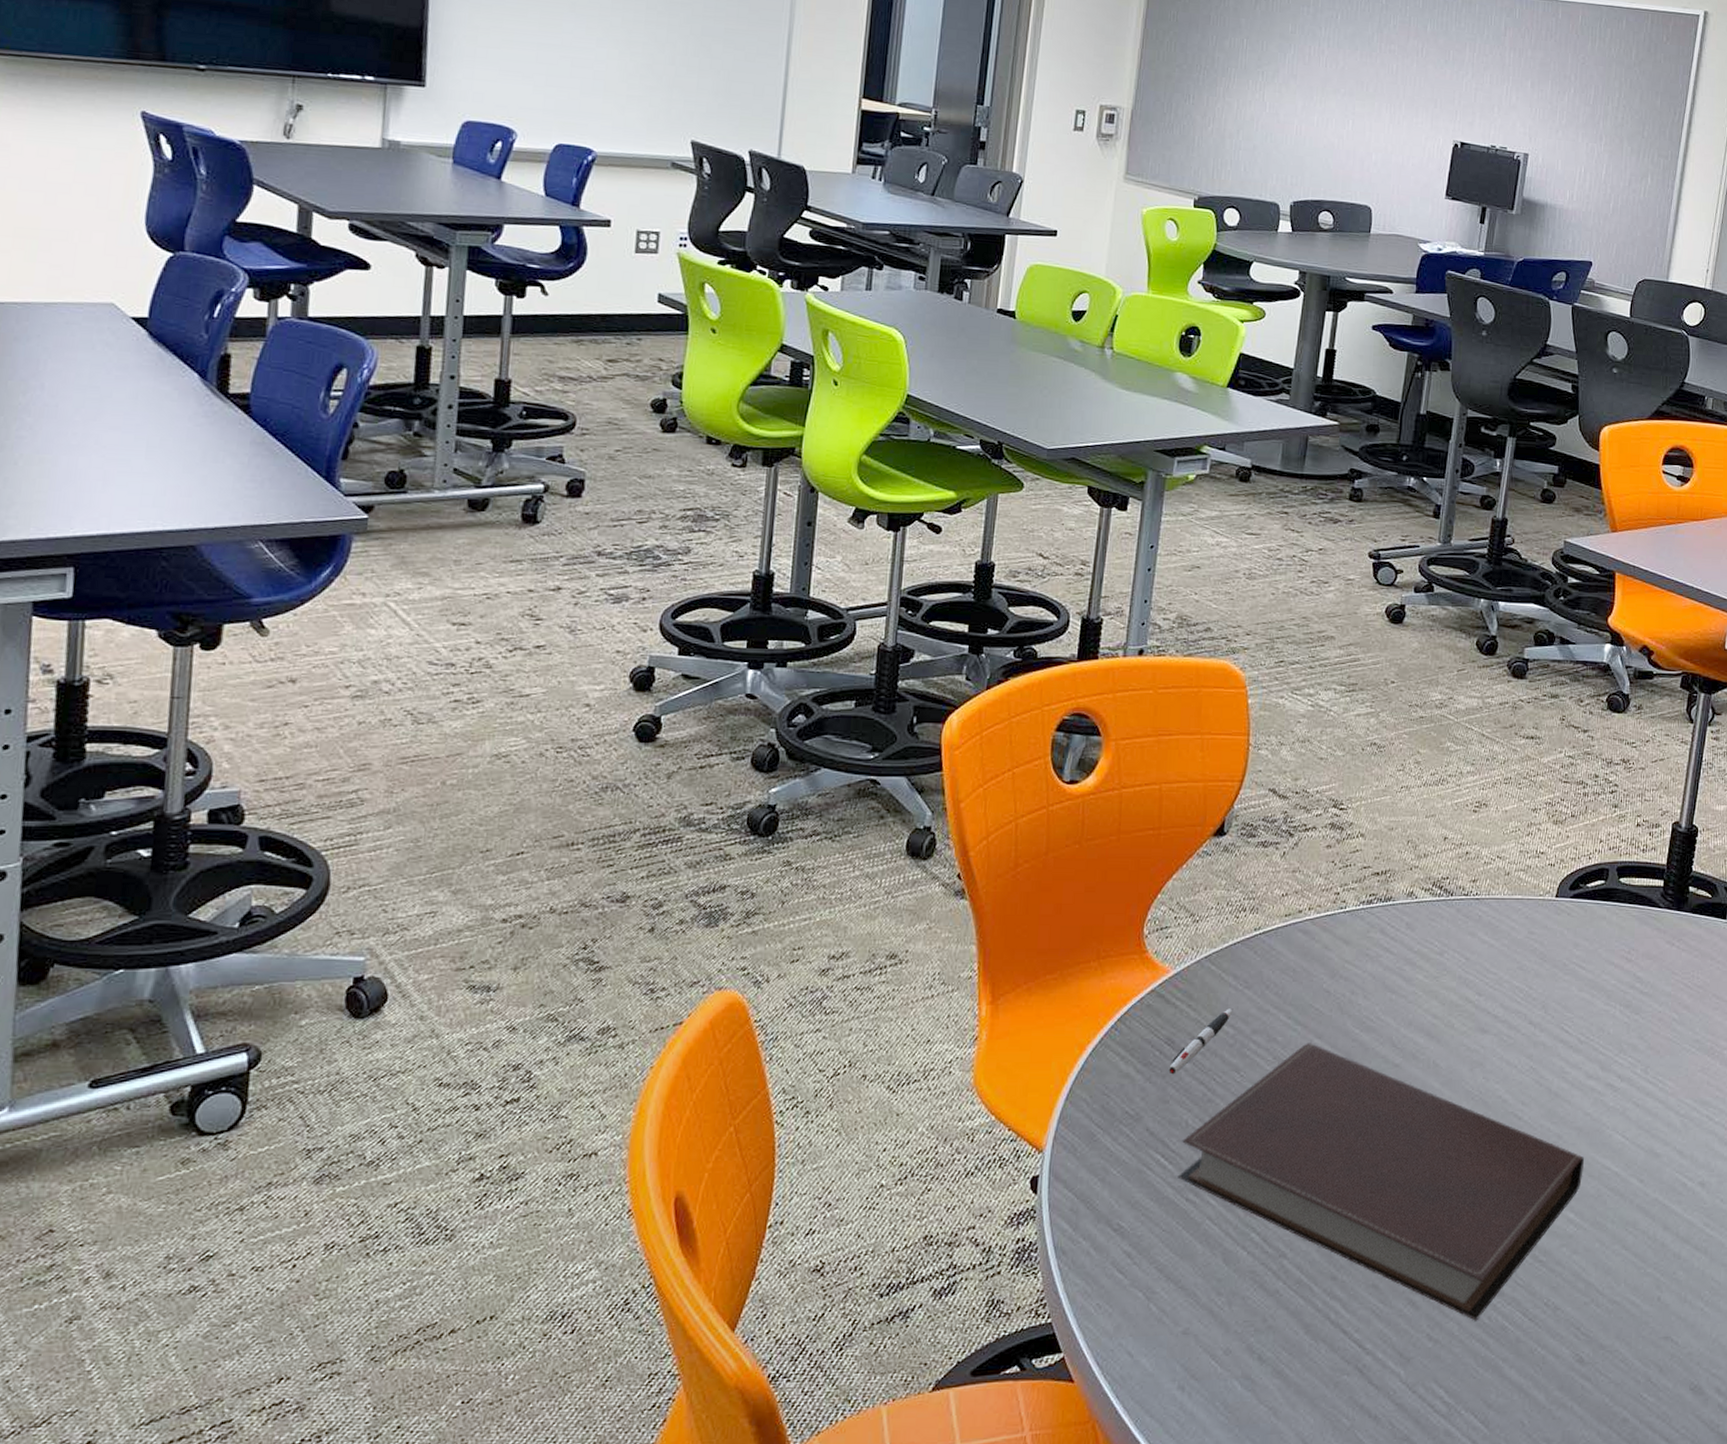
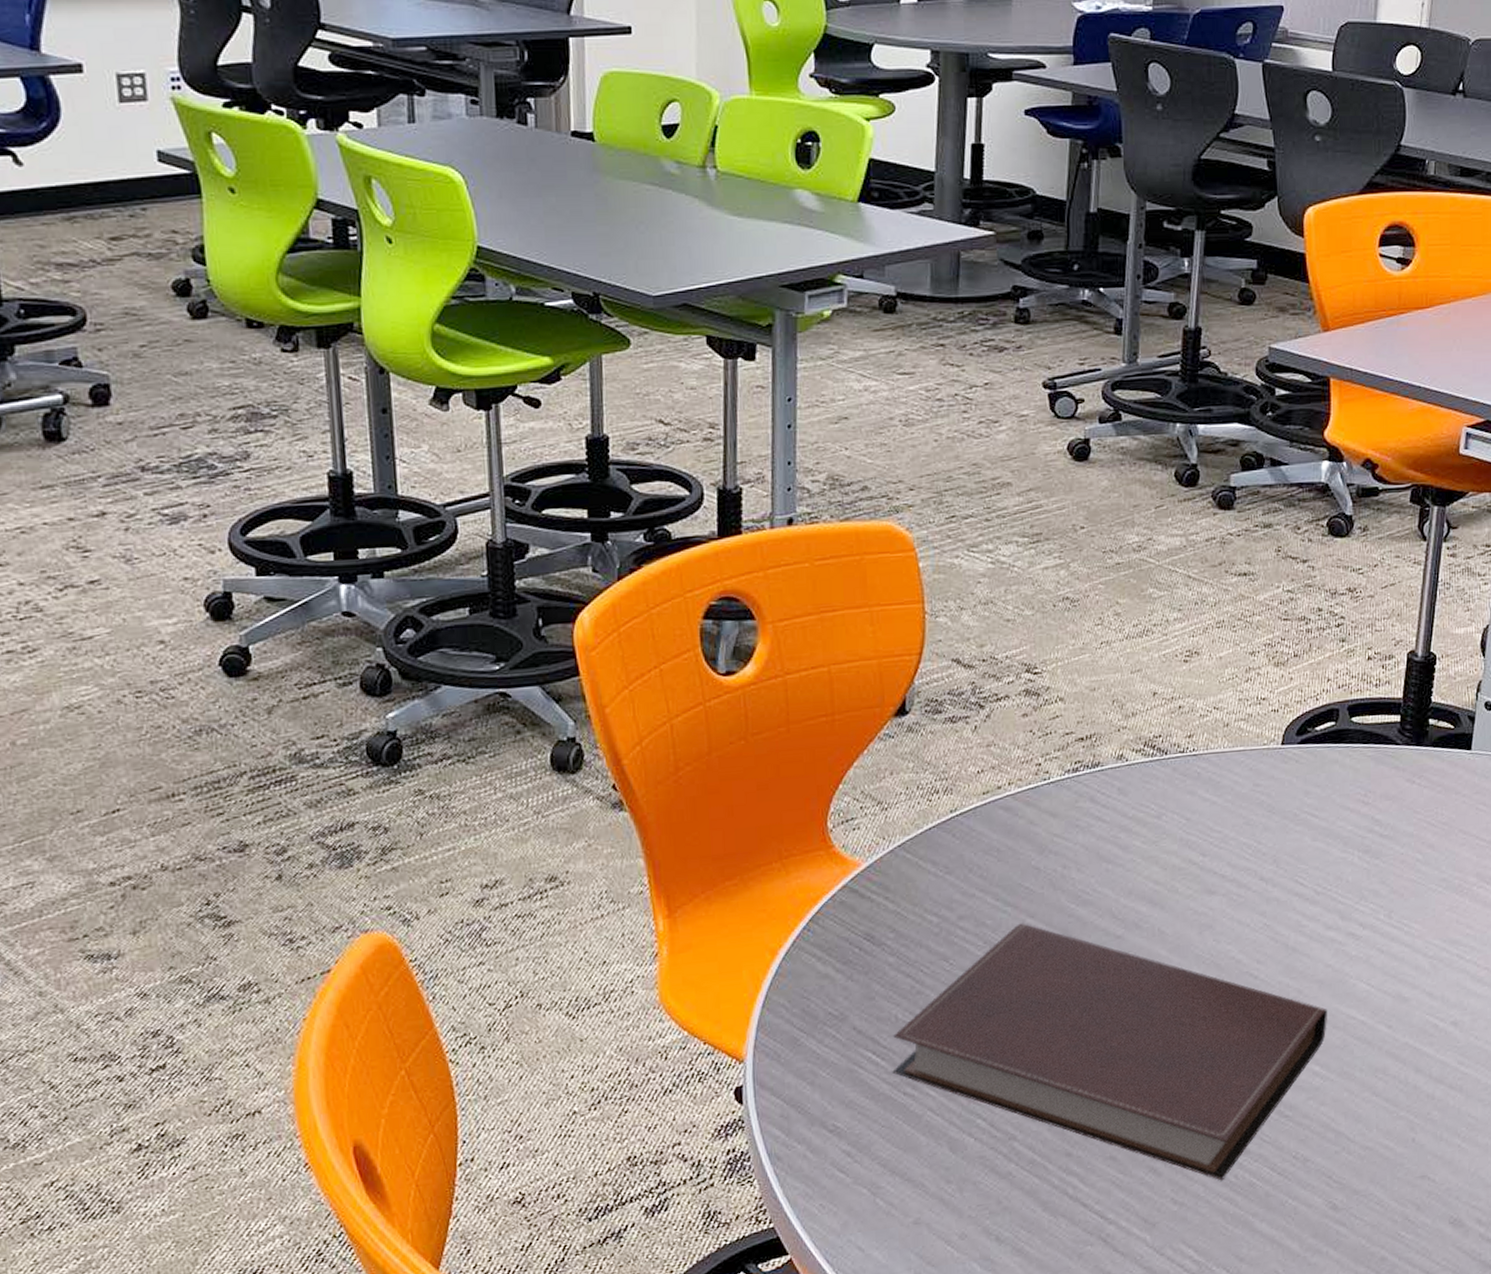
pen: present [1168,1008,1233,1075] -> none [871,896,935,971]

